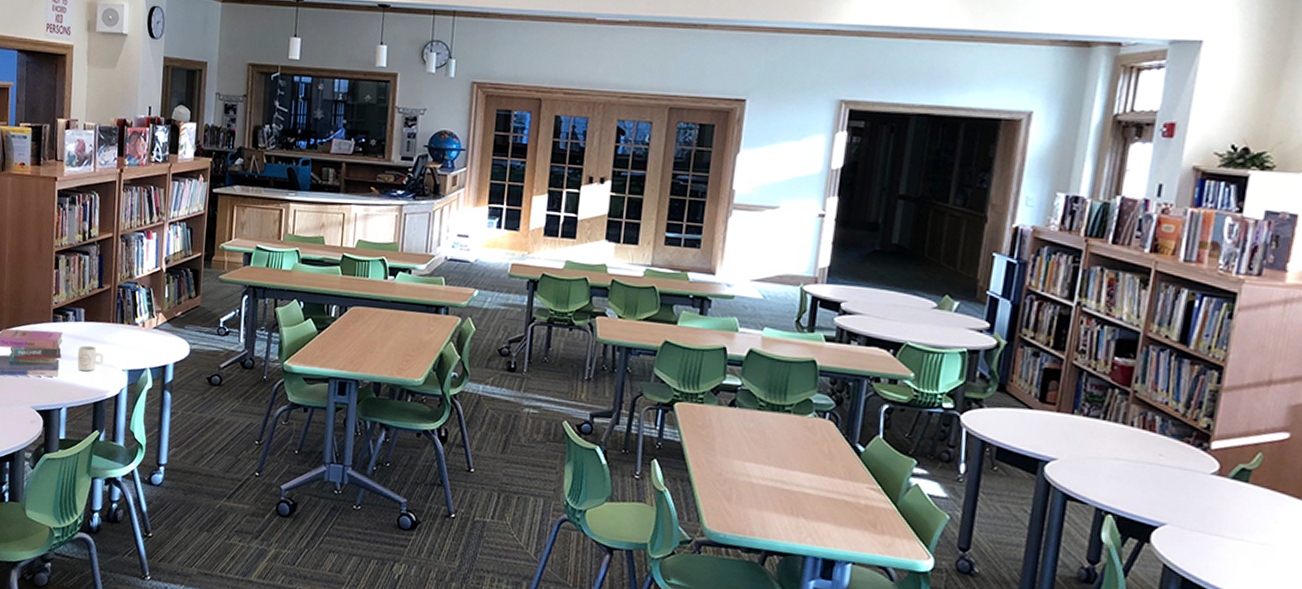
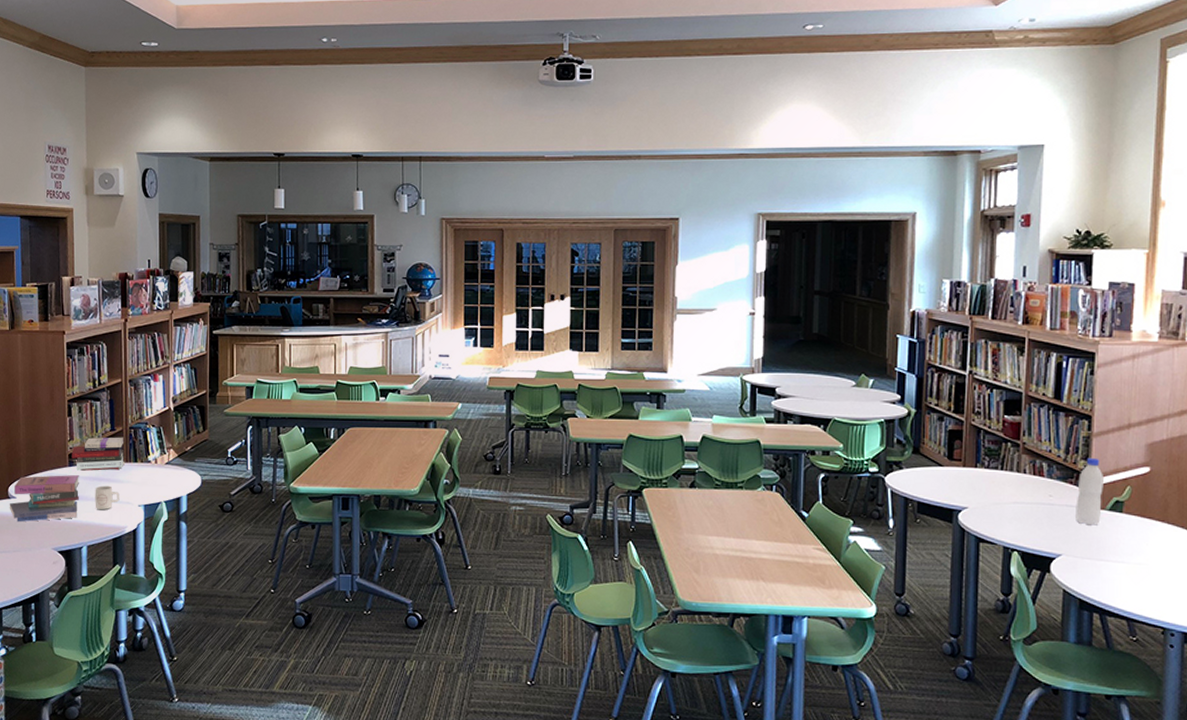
books: none [56,293,112,331] -> present [71,437,125,471]
water bottle: none [1189,414,1231,495] -> present [1076,457,1105,526]

